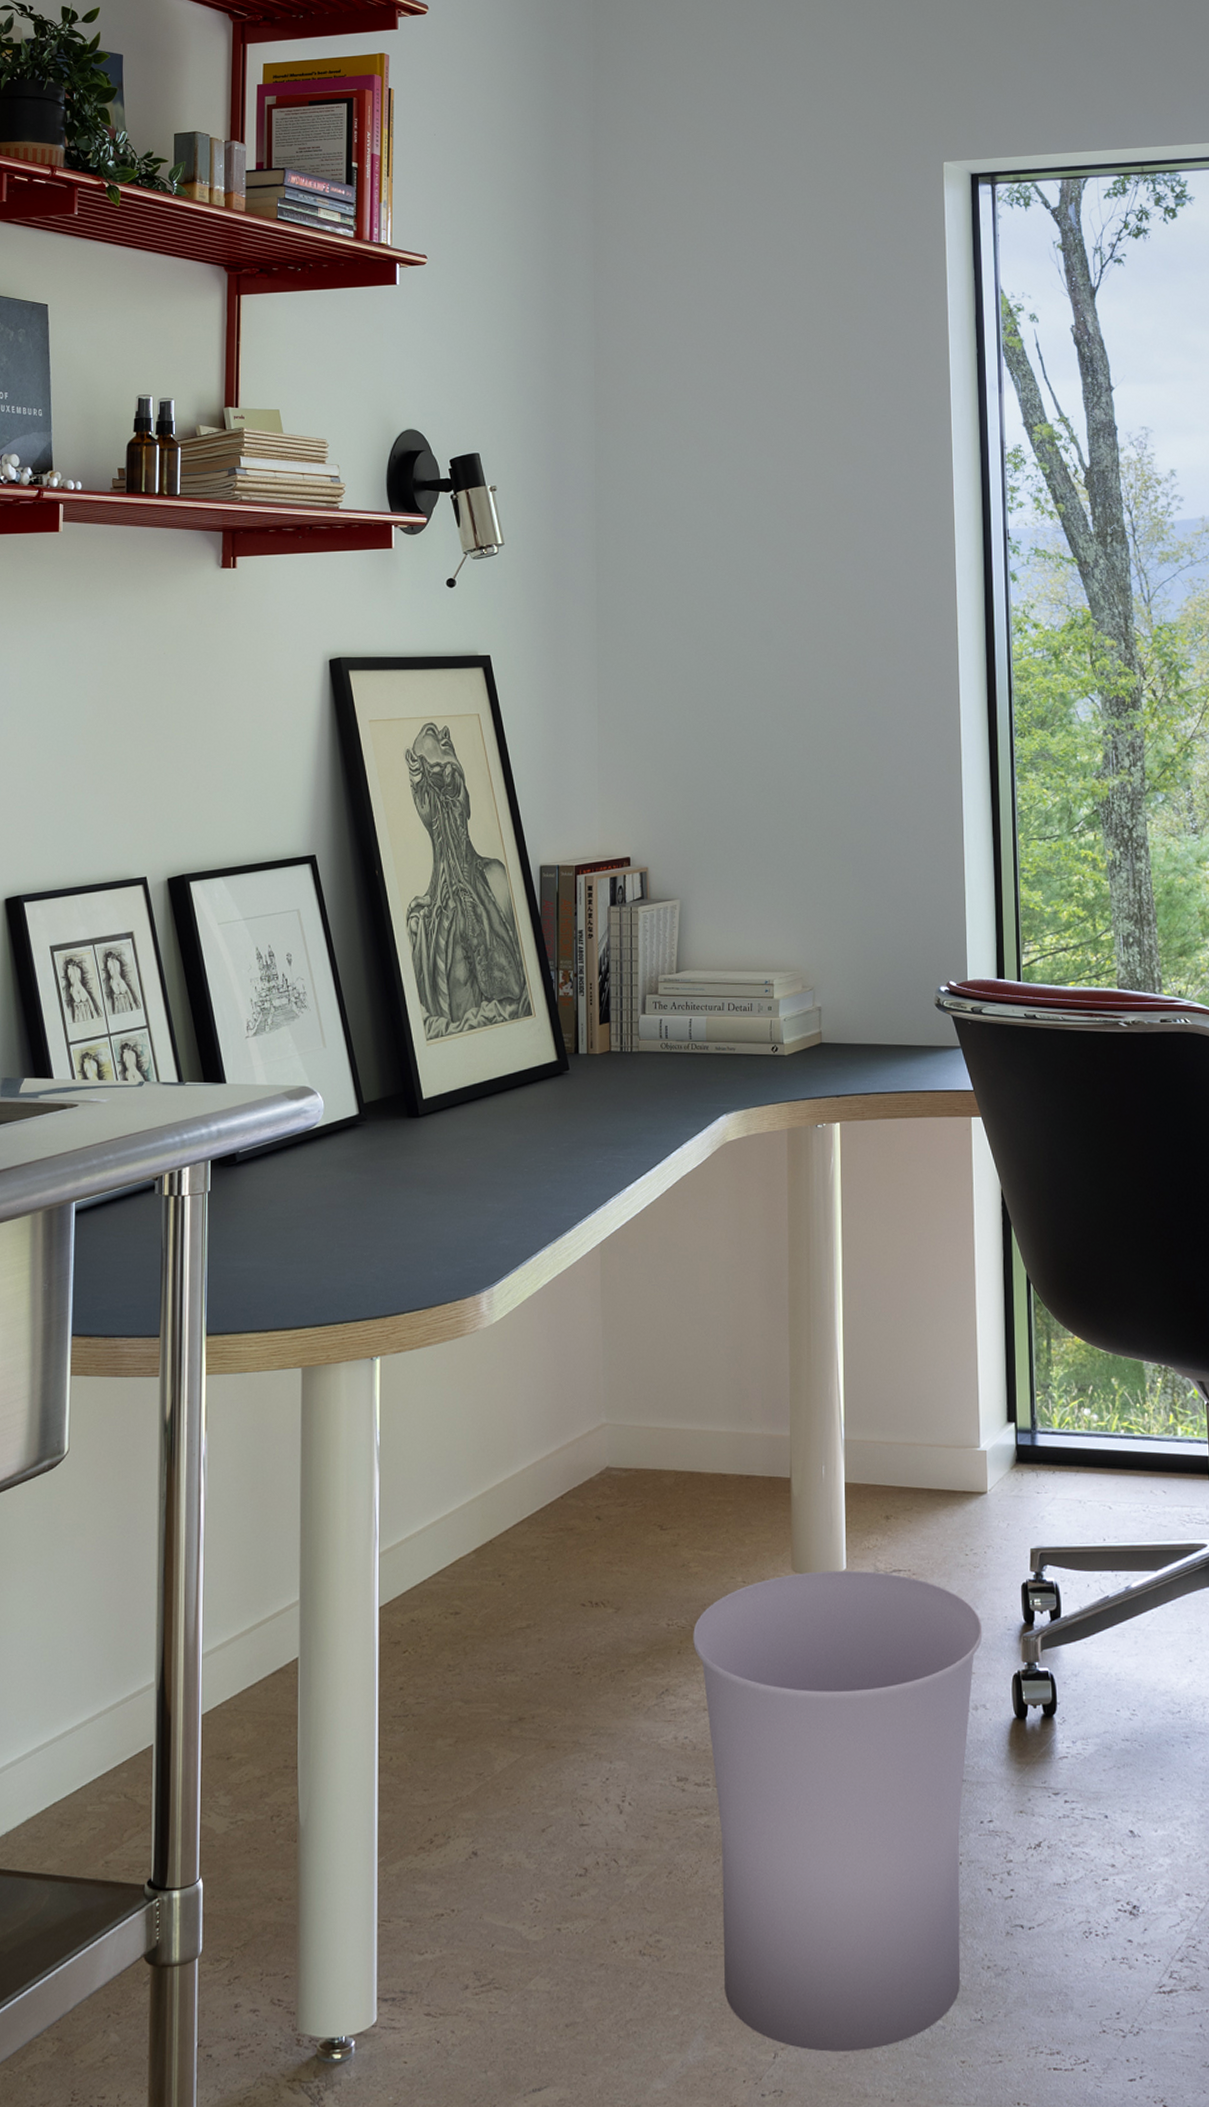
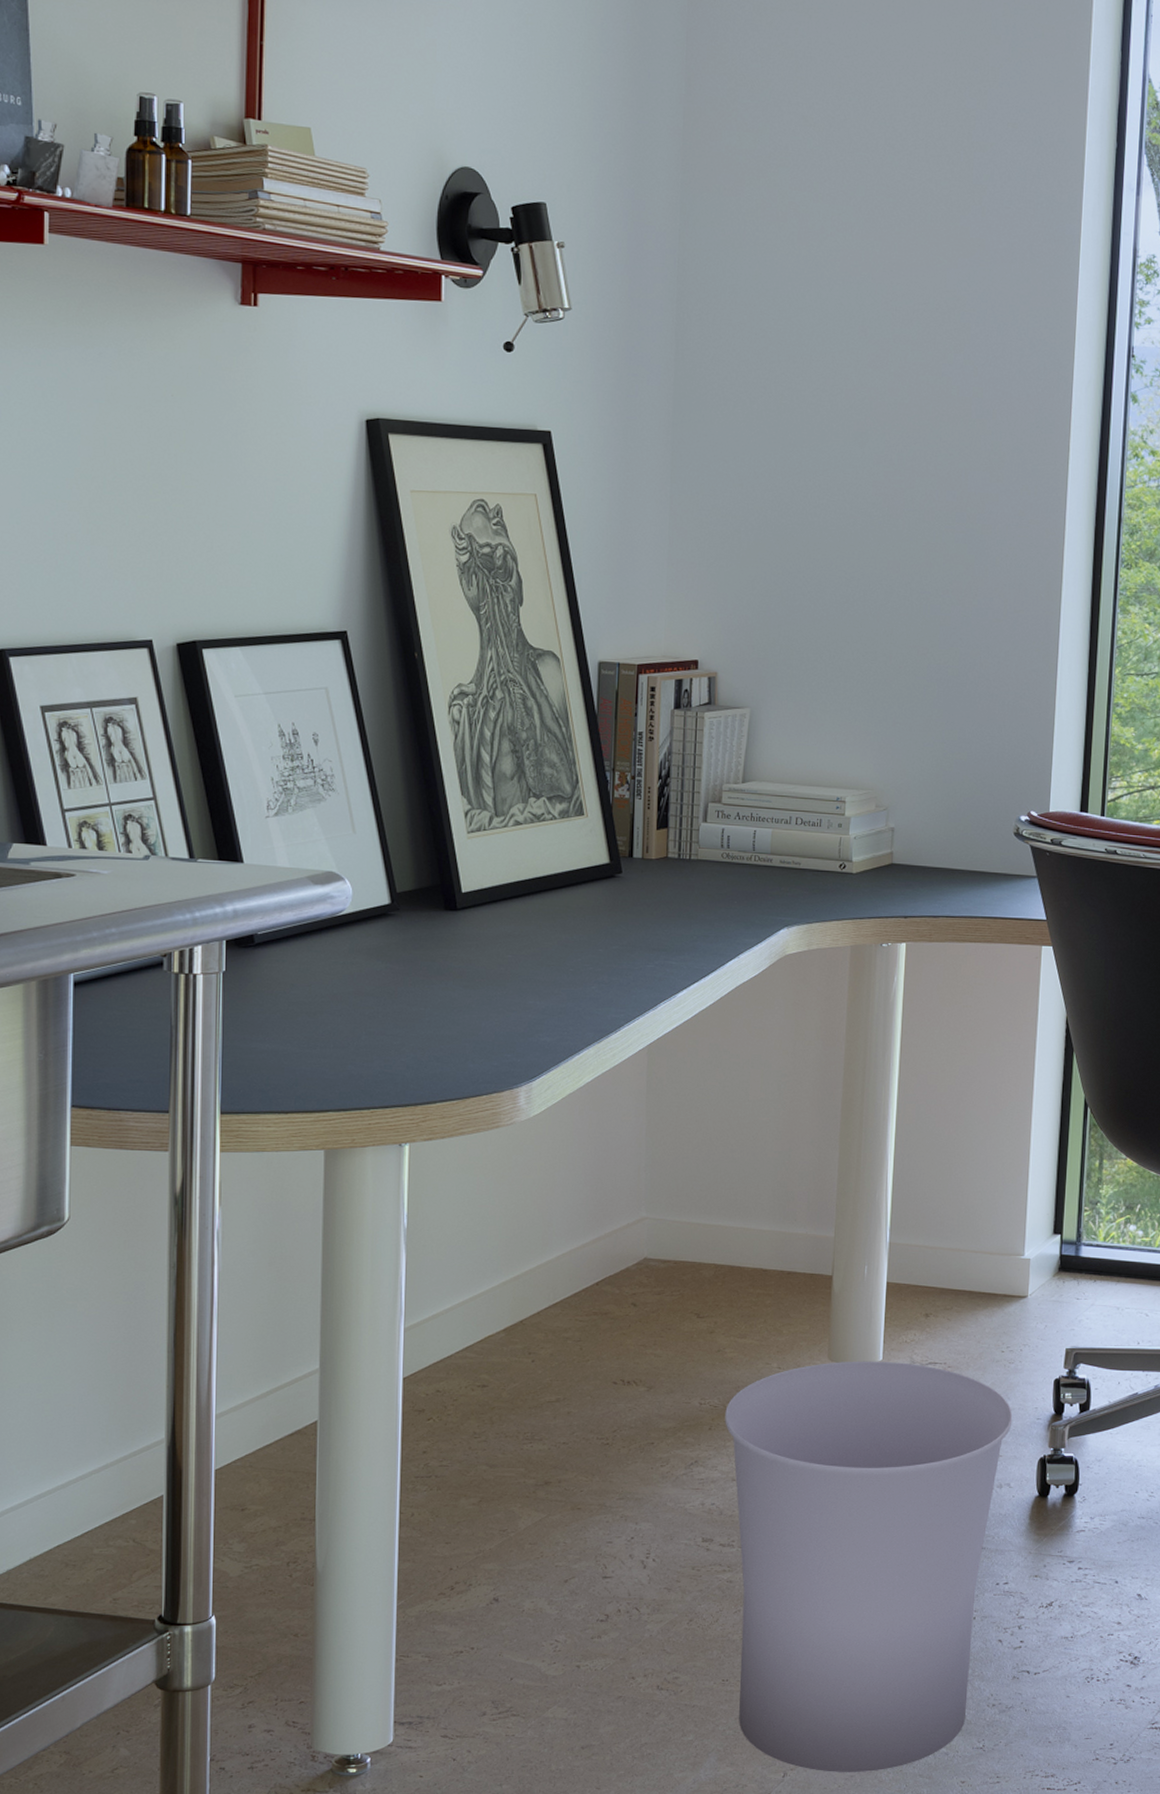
candle: none [37,426,123,495] -> present [17,119,121,208]

